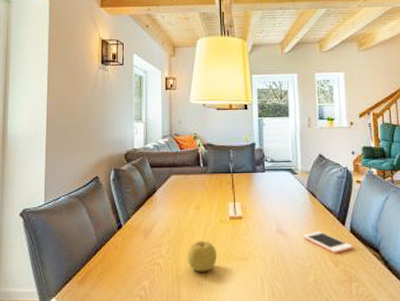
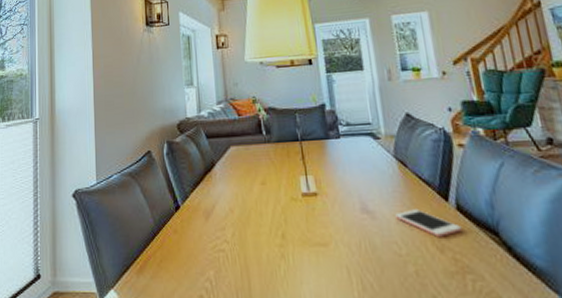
fruit: present [187,240,218,272] -> none [255,221,292,261]

